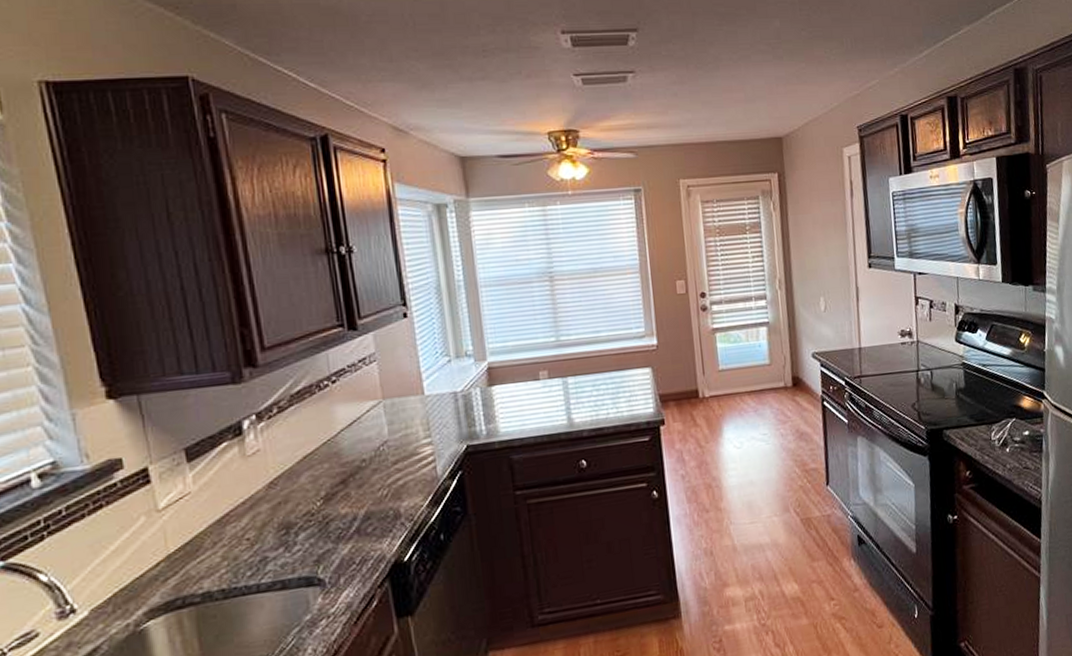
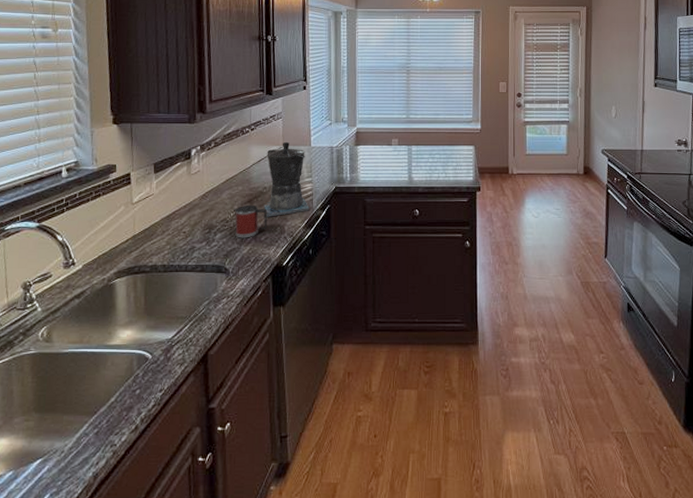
mug: none [320,485,374,535] -> present [234,204,268,238]
coffee maker: none [360,392,433,500] -> present [264,141,309,217]

